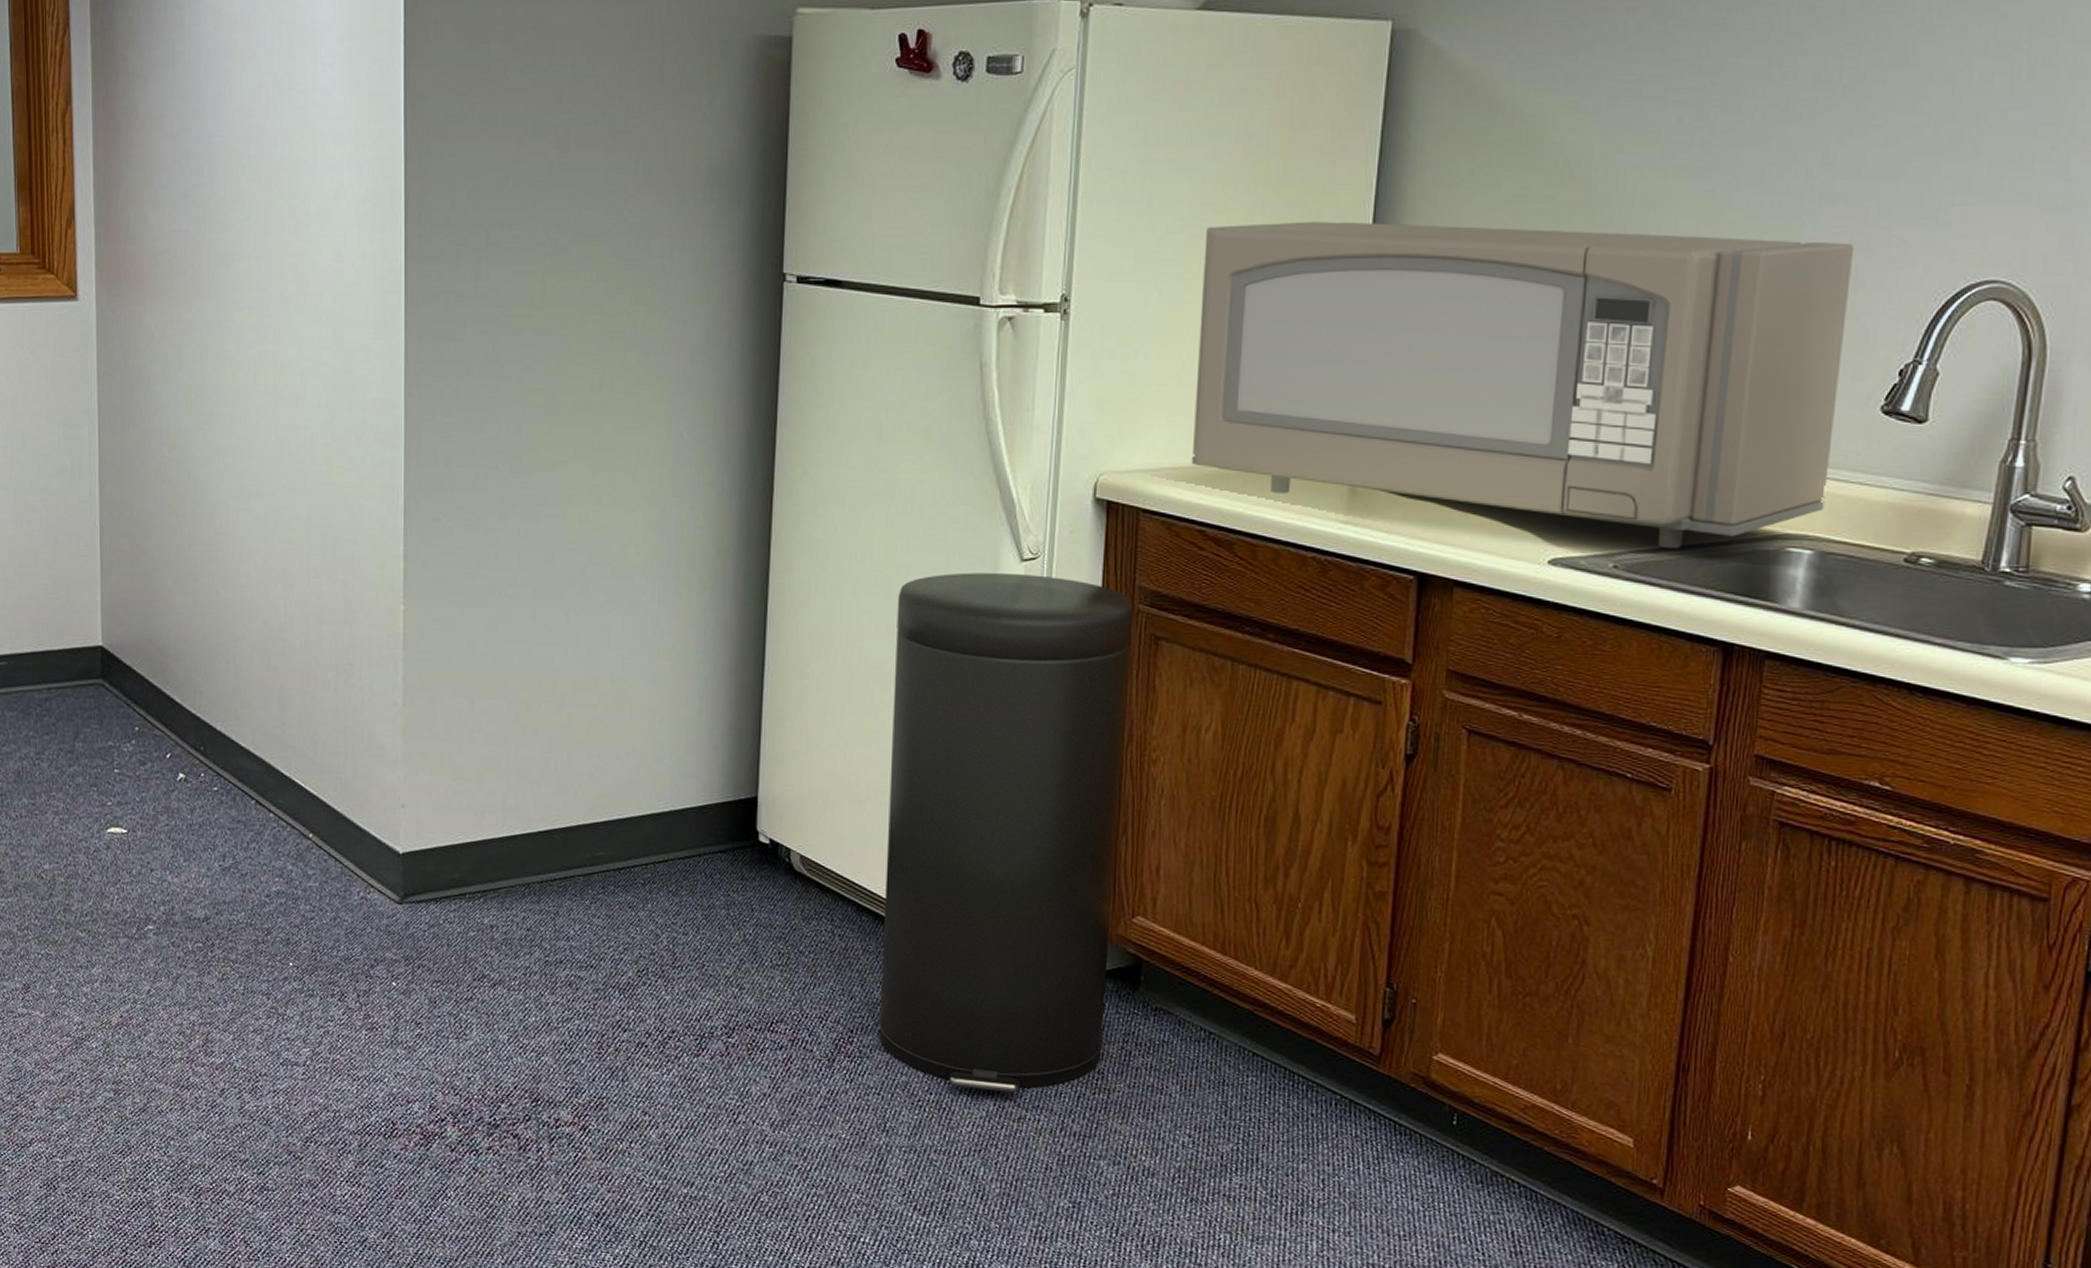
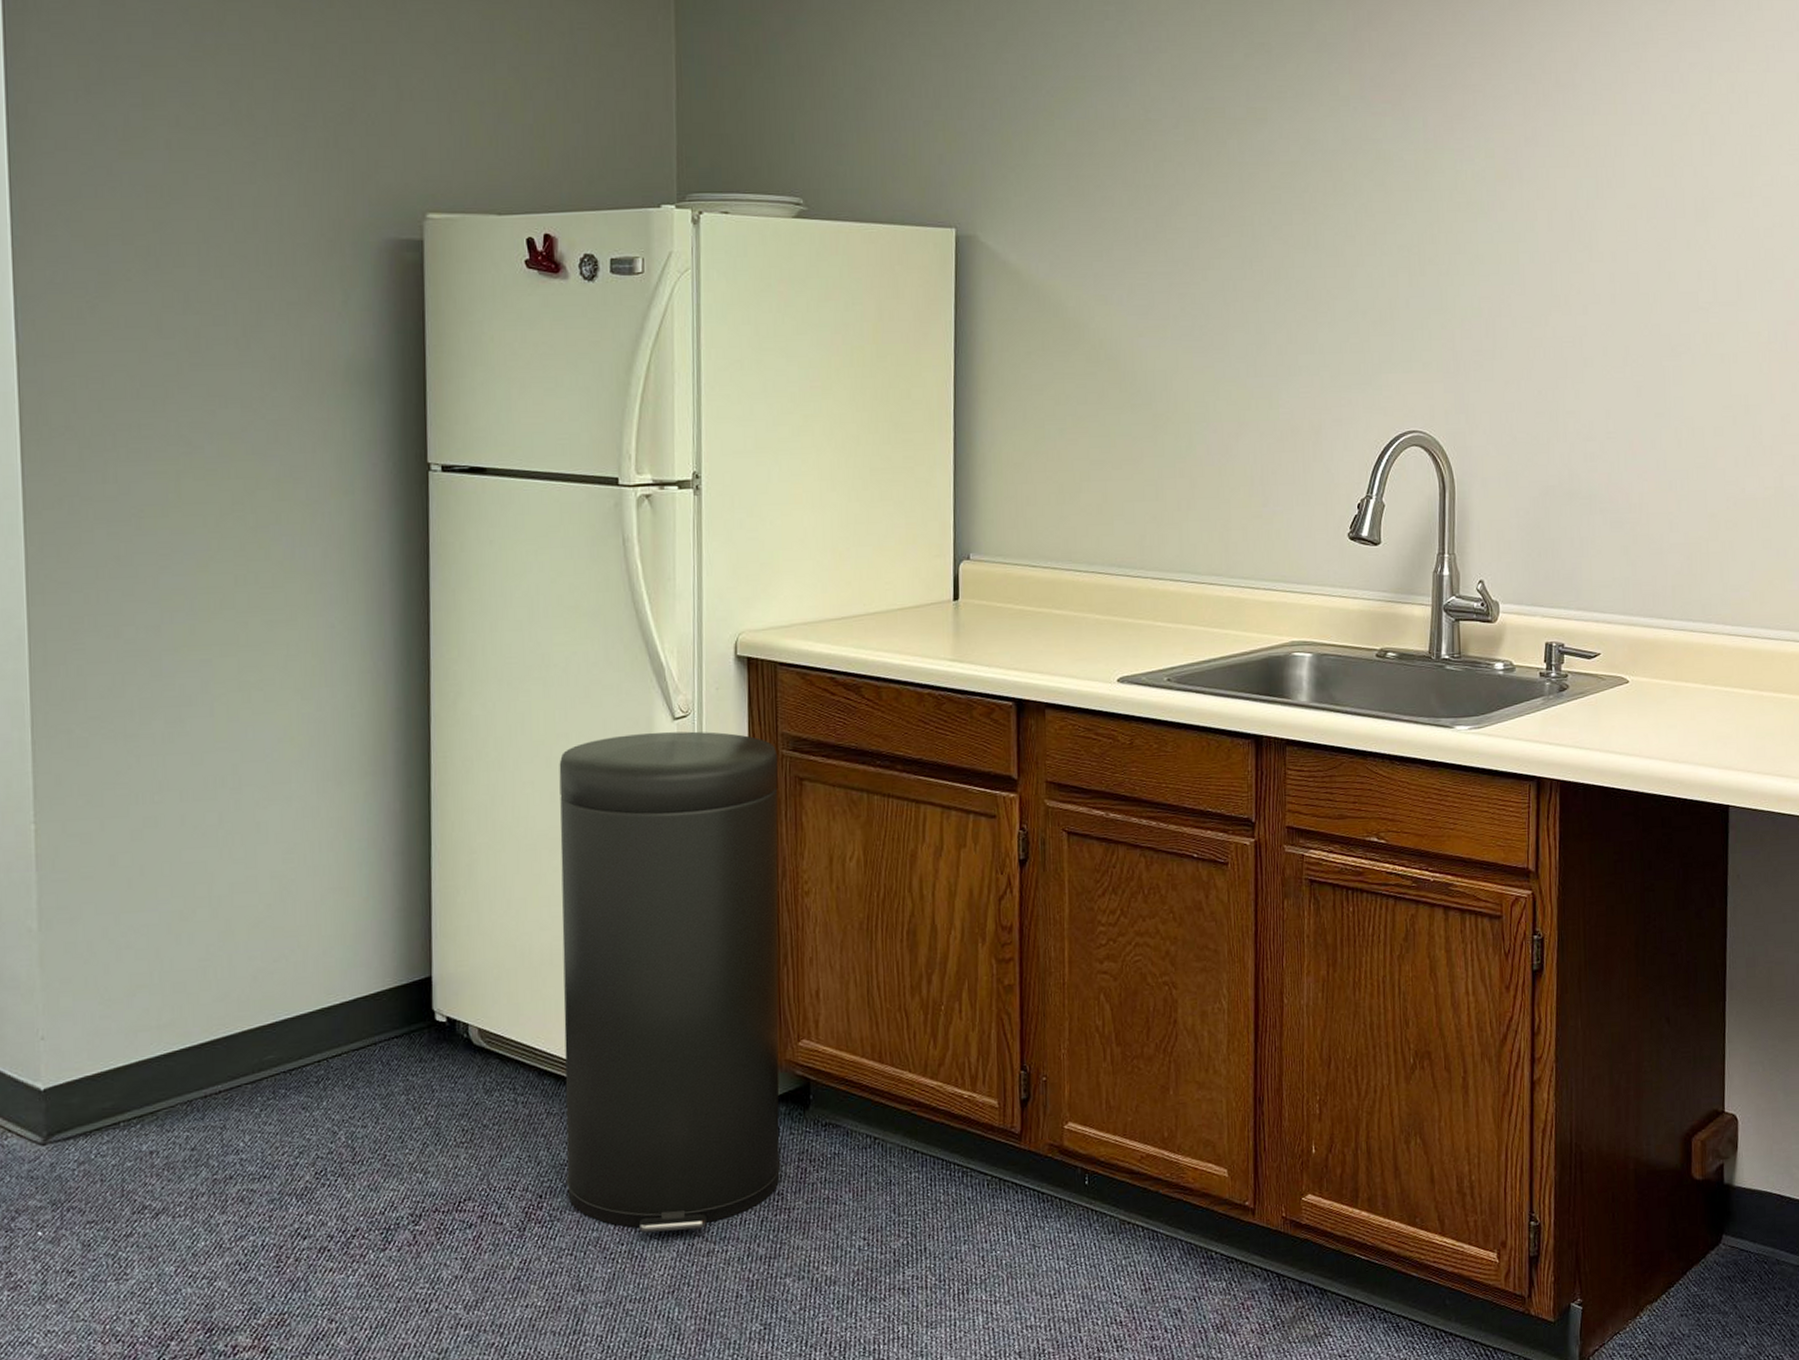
microwave: present [1191,221,1855,550] -> none [815,399,1317,662]

